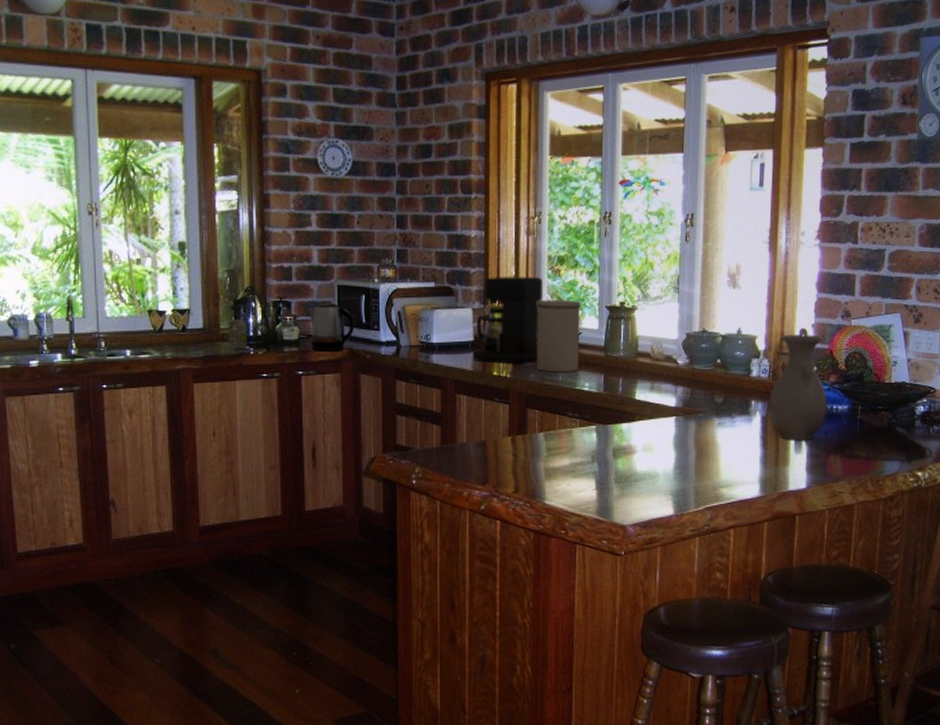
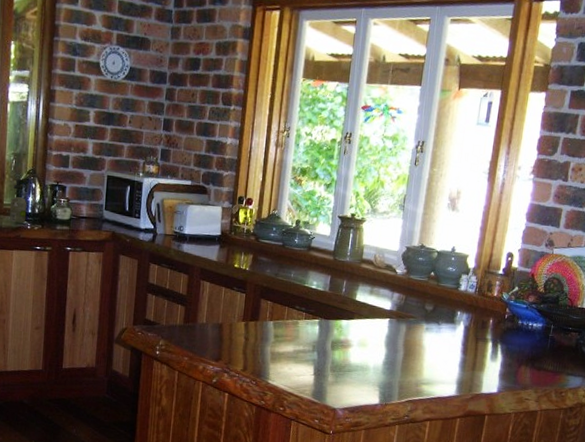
kettle: present [309,302,354,352] -> none [80,189,119,233]
coffee maker: present [473,276,543,364] -> none [218,180,286,260]
canister: present [536,300,582,372] -> none [272,205,317,271]
vase: present [768,333,828,440] -> none [471,256,528,351]

